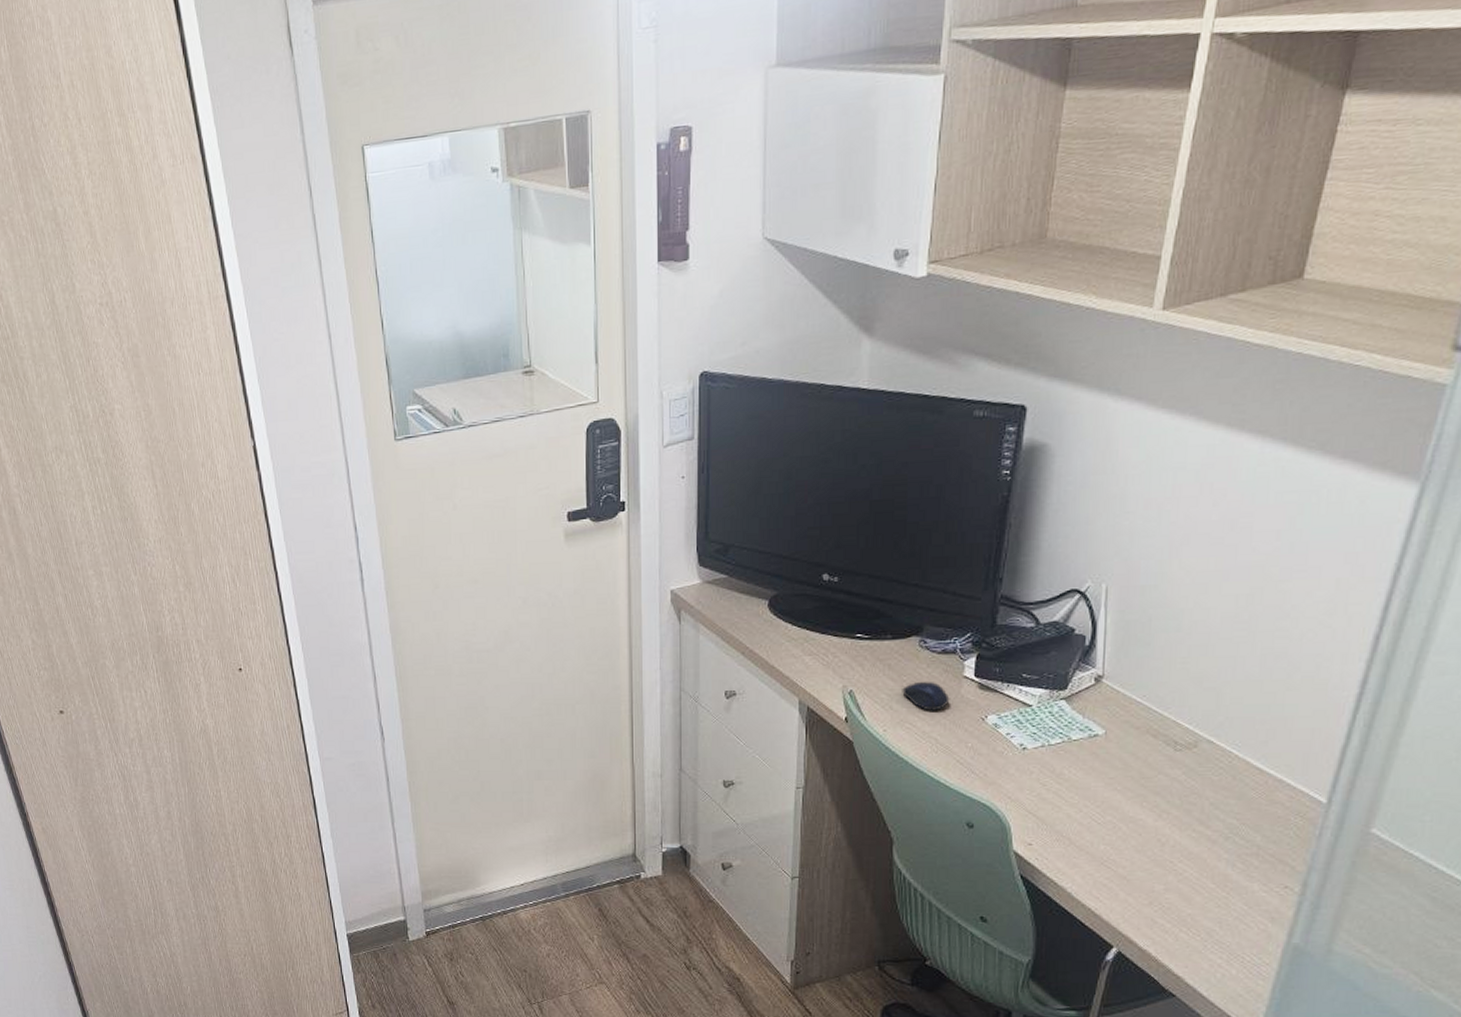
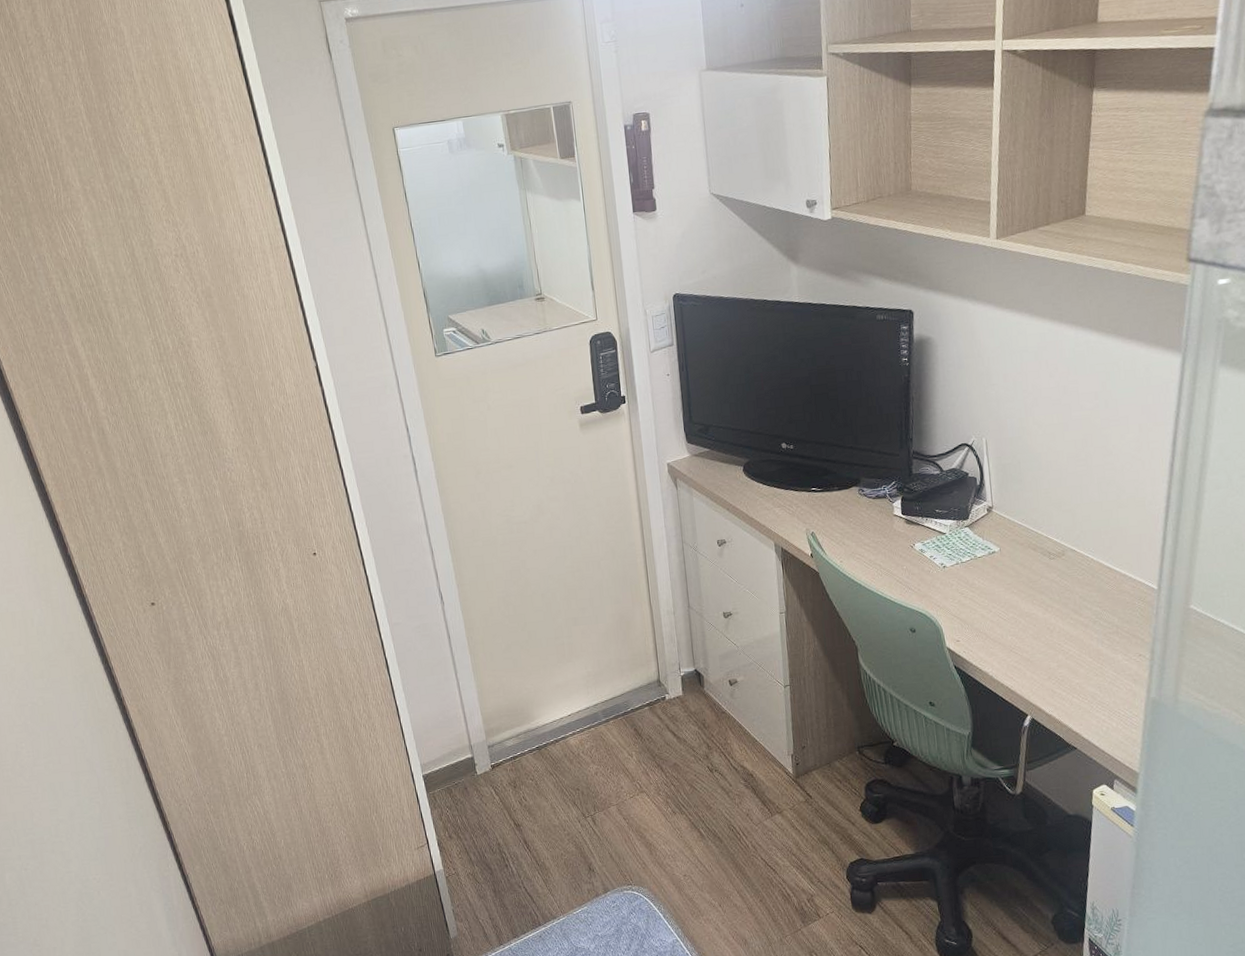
computer mouse: present [902,682,950,711] -> none [850,521,886,544]

